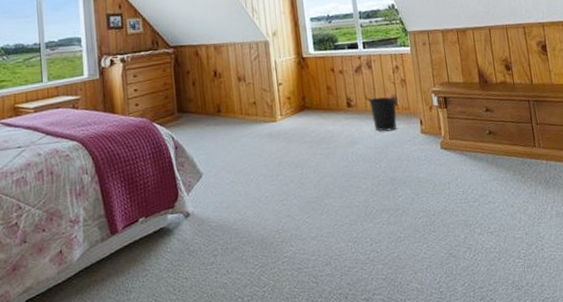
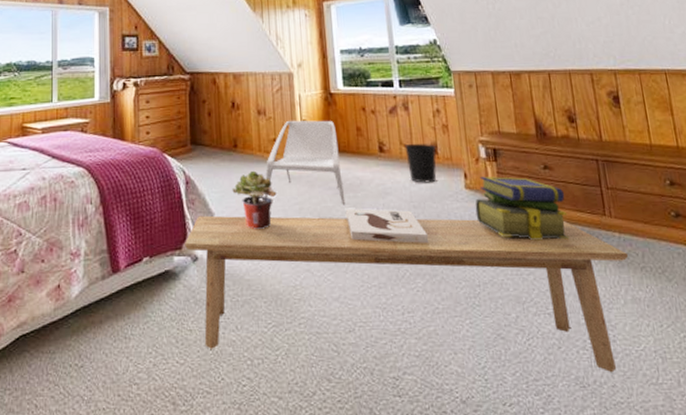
bench: none [177,154,554,293] -> present [185,215,629,373]
potted plant: none [218,132,258,184] -> present [232,170,277,229]
armchair: none [247,82,320,156] -> present [264,120,346,205]
decorative box: none [319,156,392,186] -> present [345,209,429,243]
stack of books: none [429,120,507,173] -> present [475,176,570,241]

